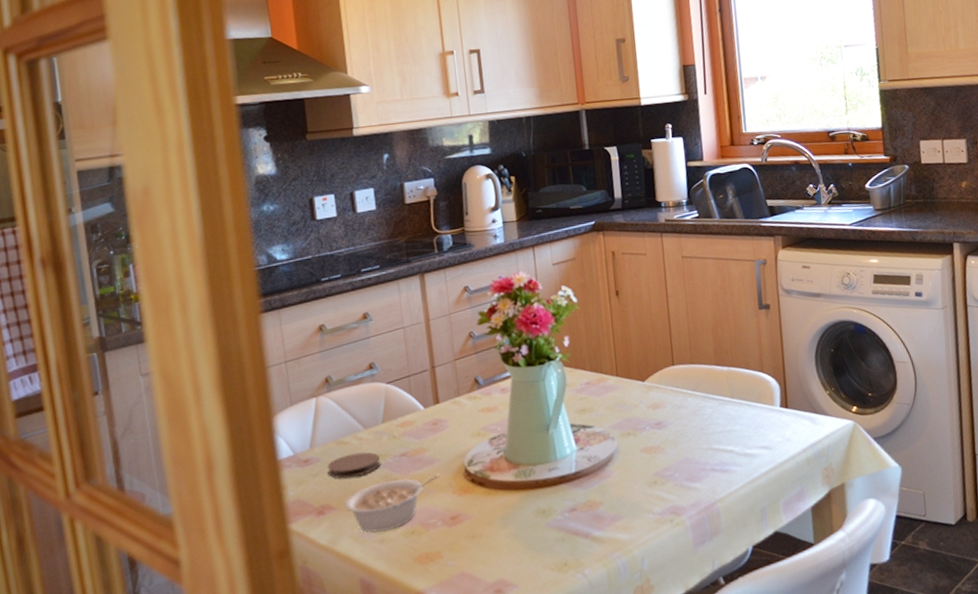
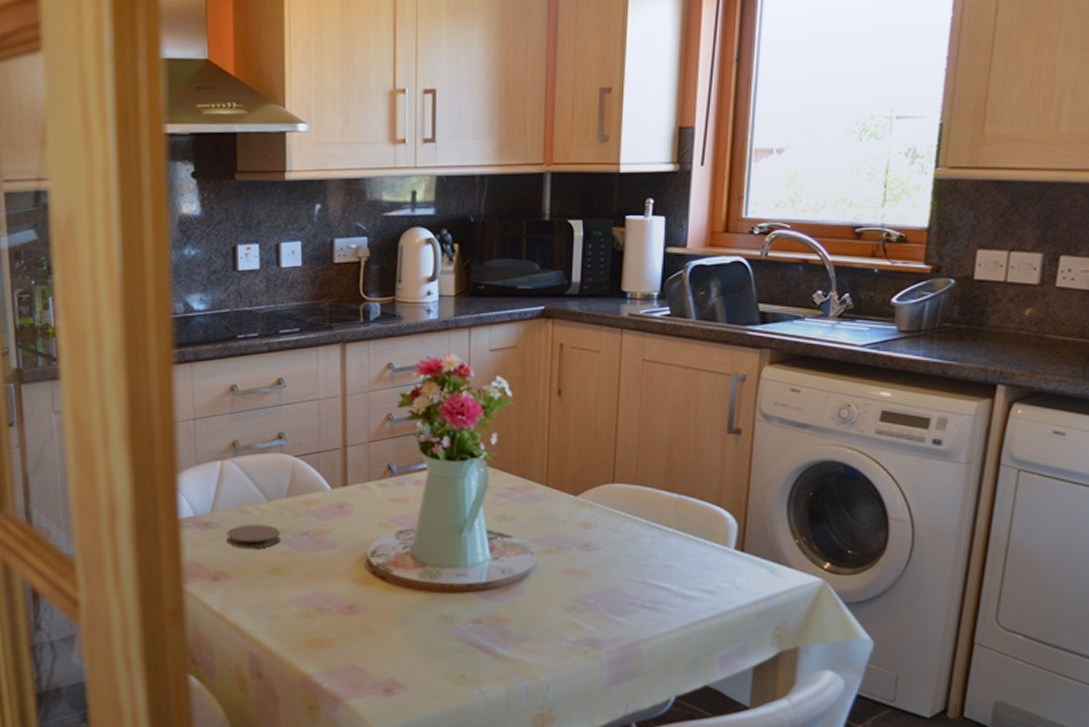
legume: present [344,474,438,534] -> none [240,557,339,609]

